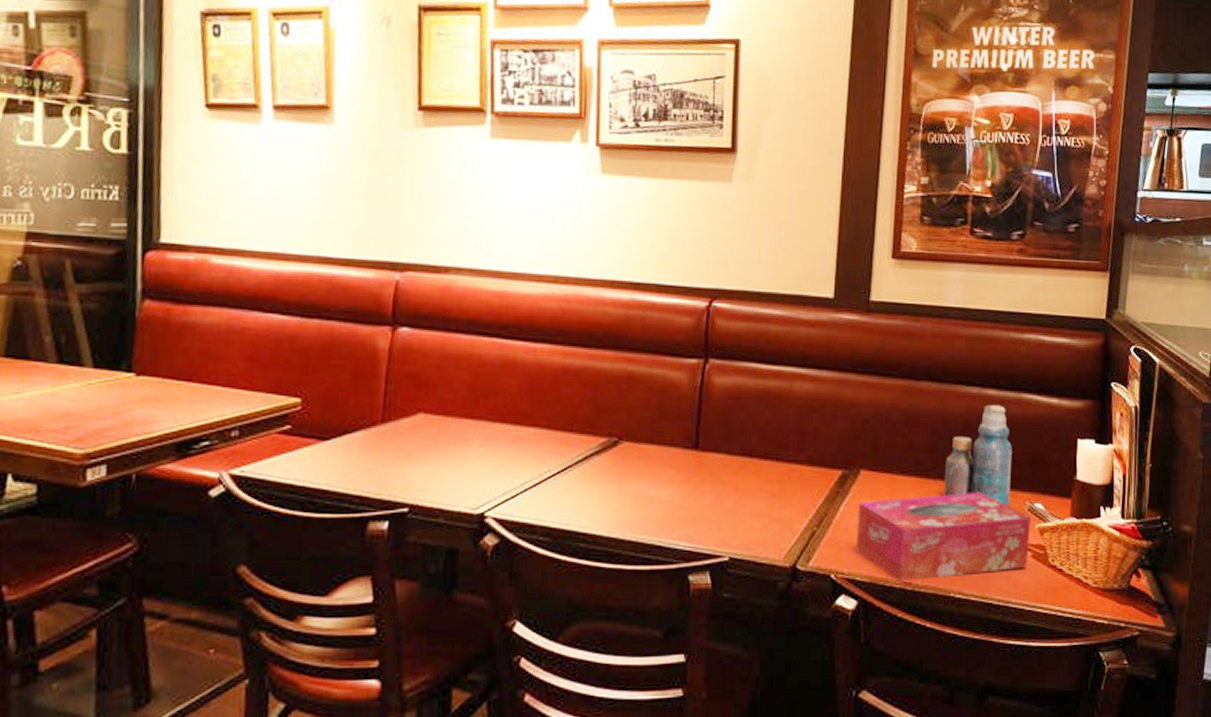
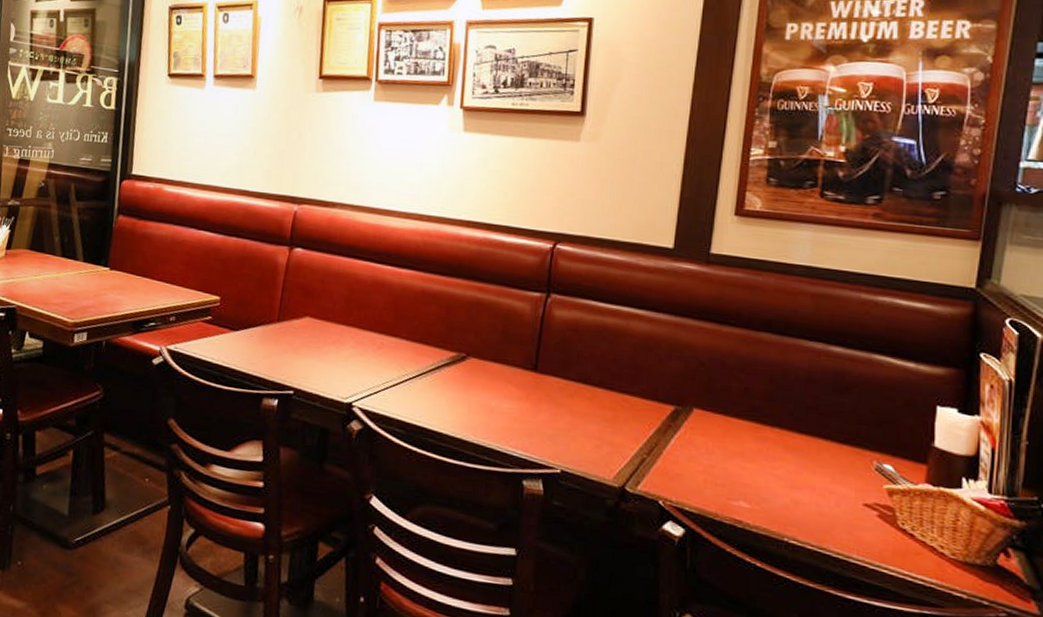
tissue box: present [856,493,1031,582] -> none [685,437,878,526]
bottle: present [944,404,1012,507] -> none [781,361,859,463]

